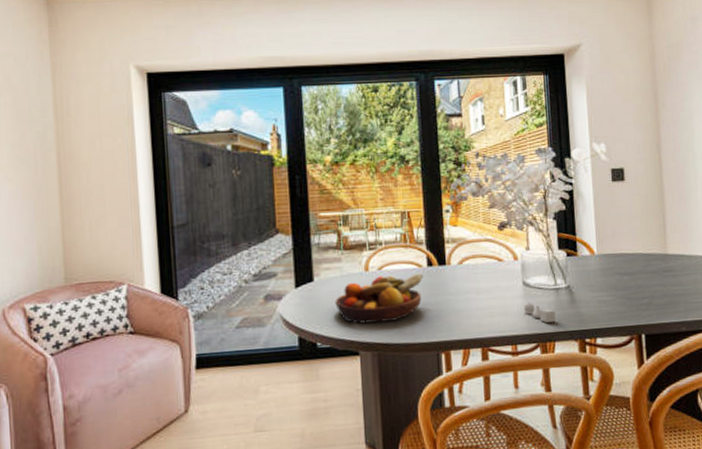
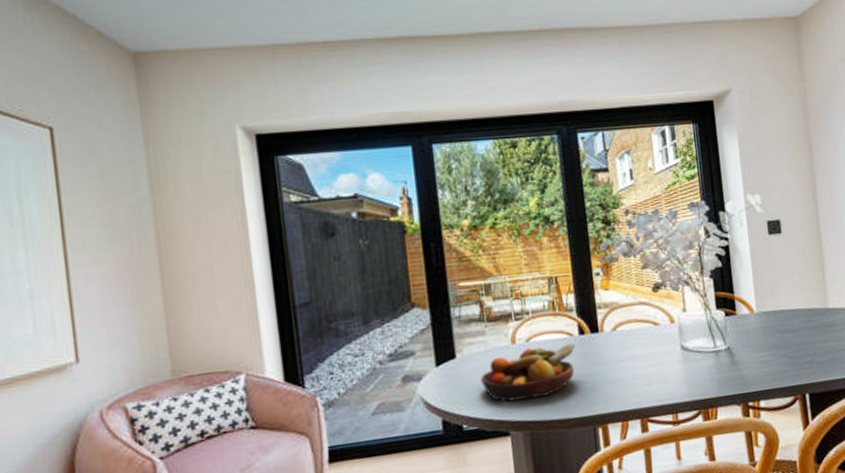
salt and pepper shaker set: present [523,301,557,323] -> none [682,366,718,388]

